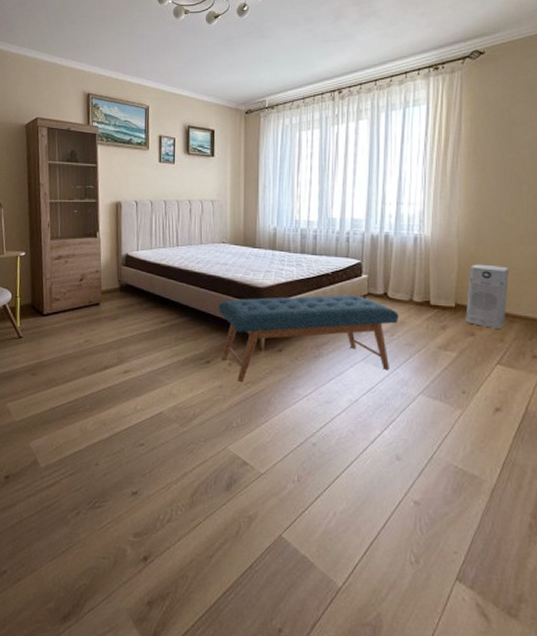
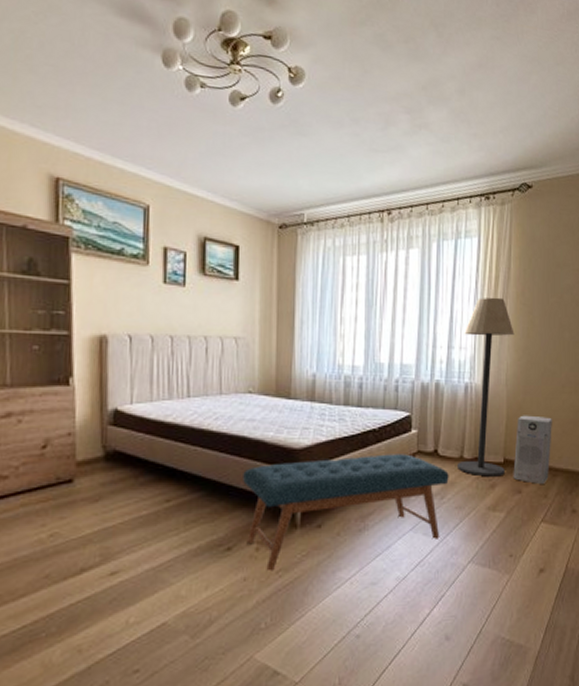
floor lamp: none [407,157,466,320] -> present [457,297,515,477]

